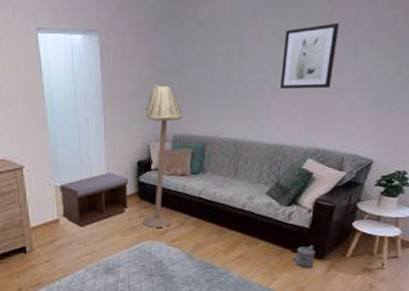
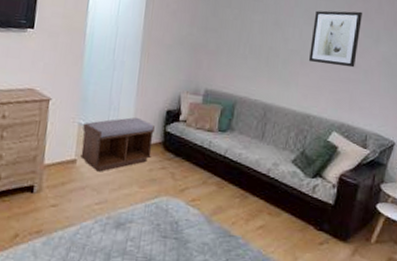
floor lamp: present [142,84,183,227] -> none [163,39,216,184]
watering can: present [291,245,315,269] -> none [314,224,339,251]

